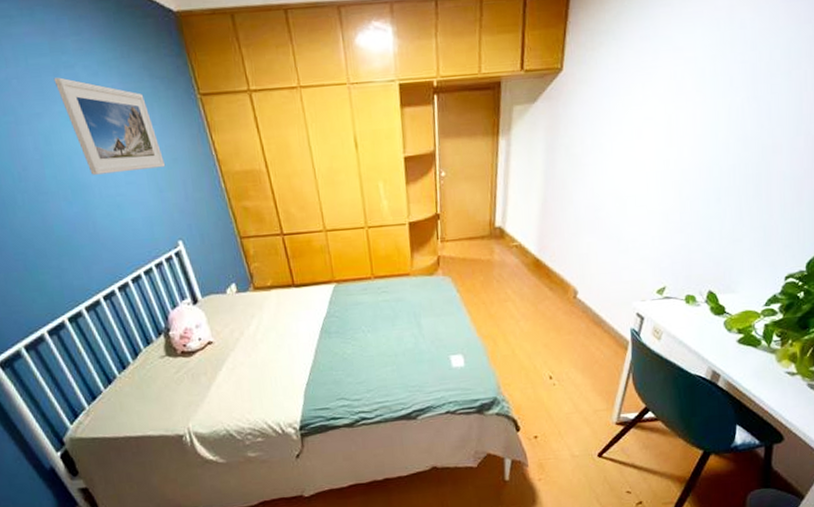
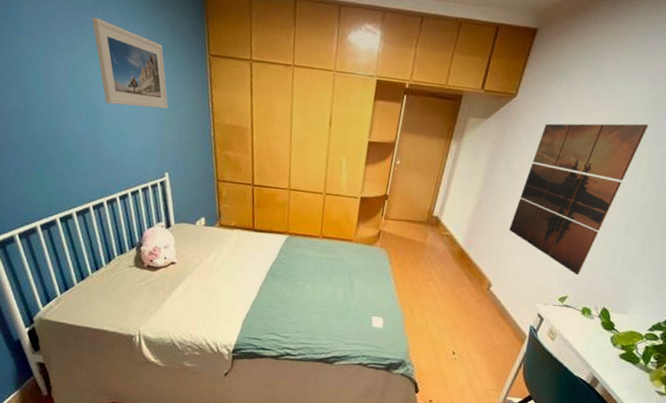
wall art: none [585,71,719,261] -> present [509,123,649,276]

